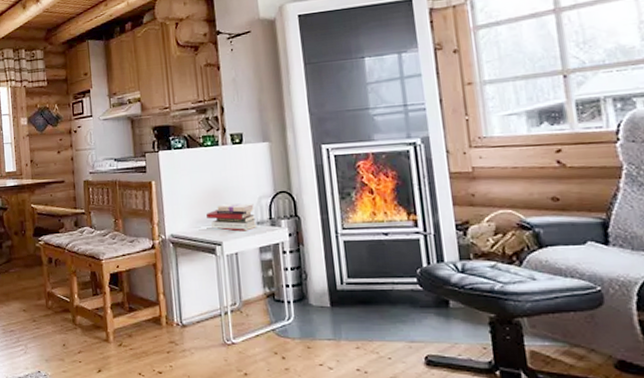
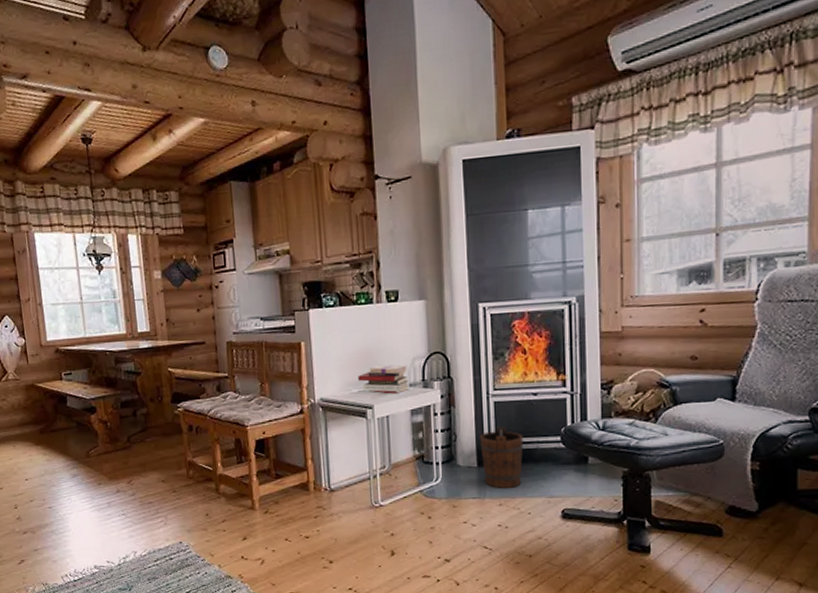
wooden bucket: none [331,266,379,330] -> present [480,426,524,488]

